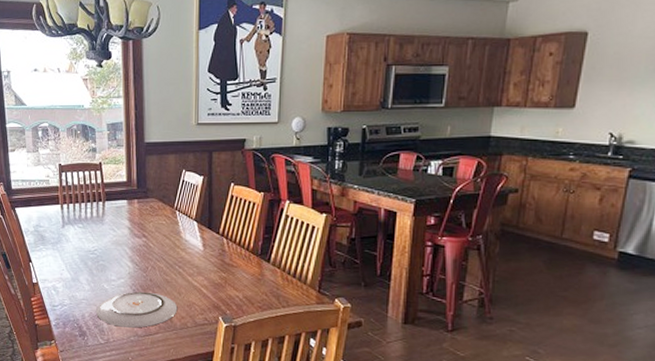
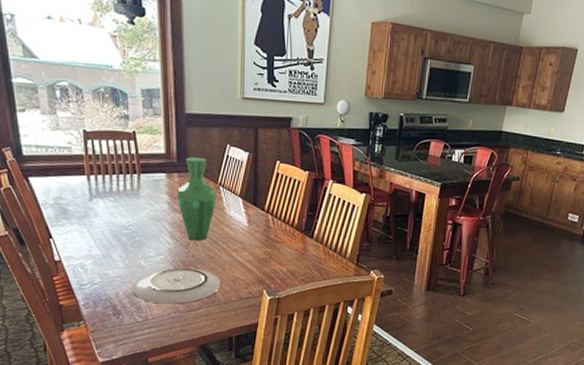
vase: none [137,184,173,265] -> present [177,157,217,241]

